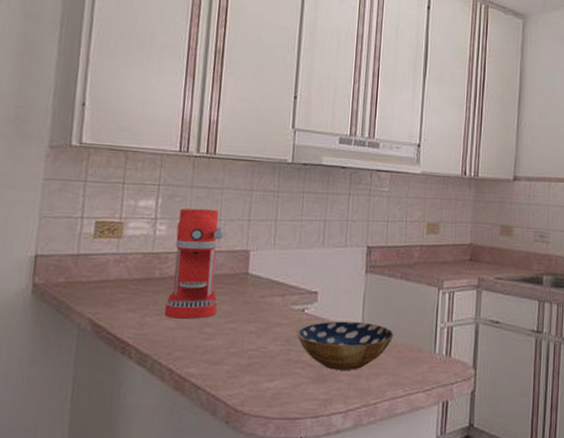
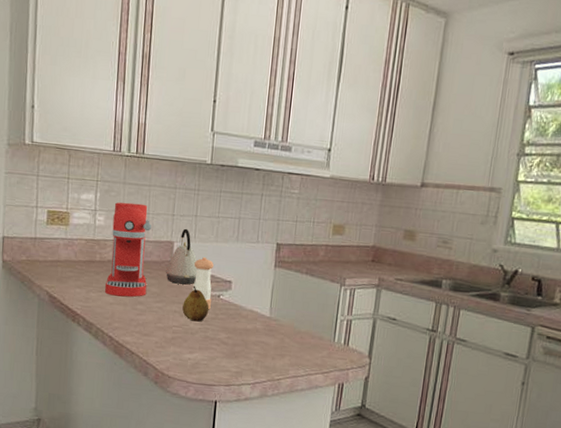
kettle: none [240,234,278,299] -> present [166,228,197,285]
fruit: none [260,300,292,342] -> present [182,285,210,322]
pepper shaker: none [272,266,296,326] -> present [192,257,214,309]
bowl: present [297,321,394,370] -> none [213,307,298,350]

